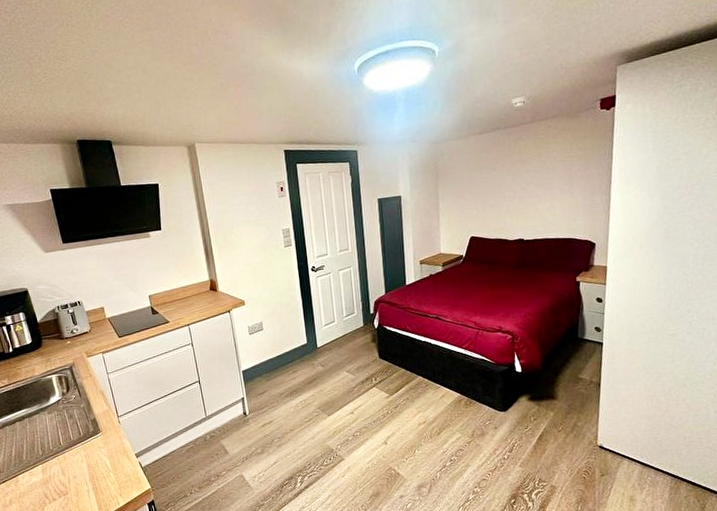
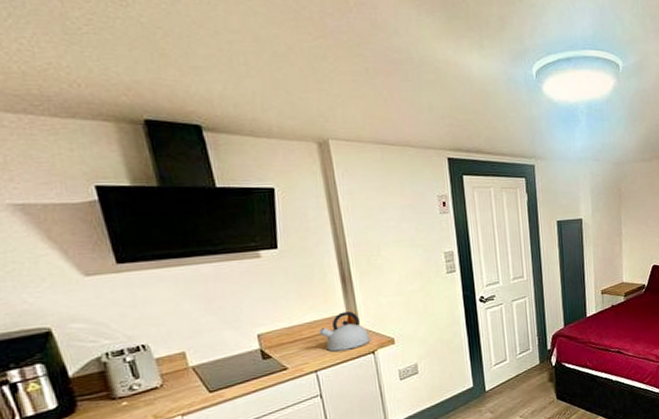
kettle: none [189,278,227,310] -> present [318,311,371,352]

